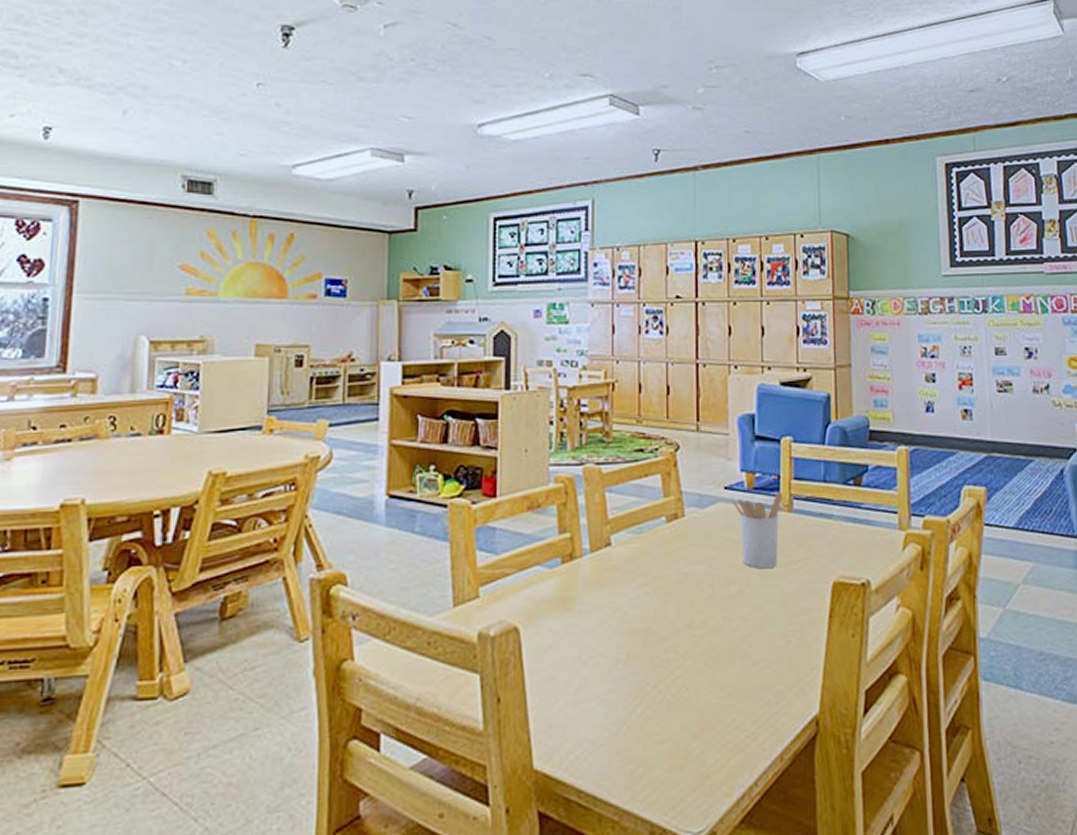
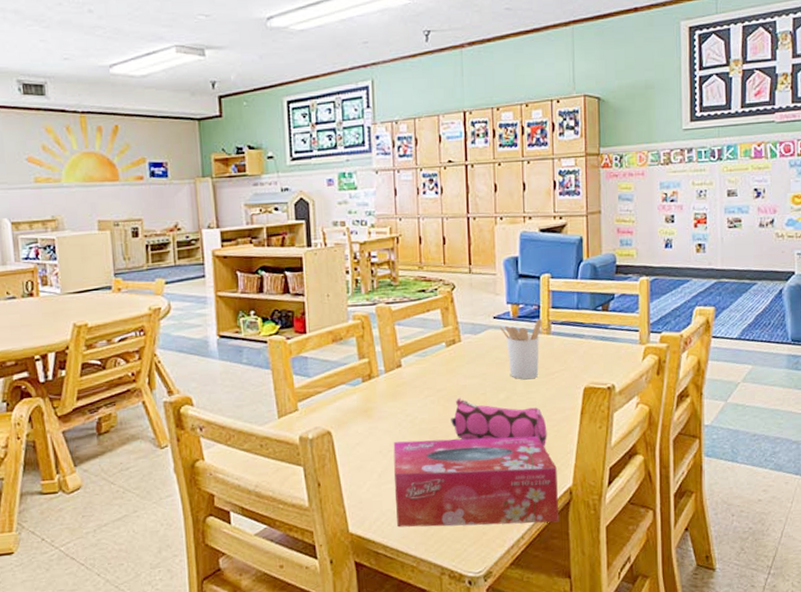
tissue box: none [596,643,802,765] -> present [393,435,559,527]
pencil case: none [669,589,788,659] -> present [451,397,547,447]

